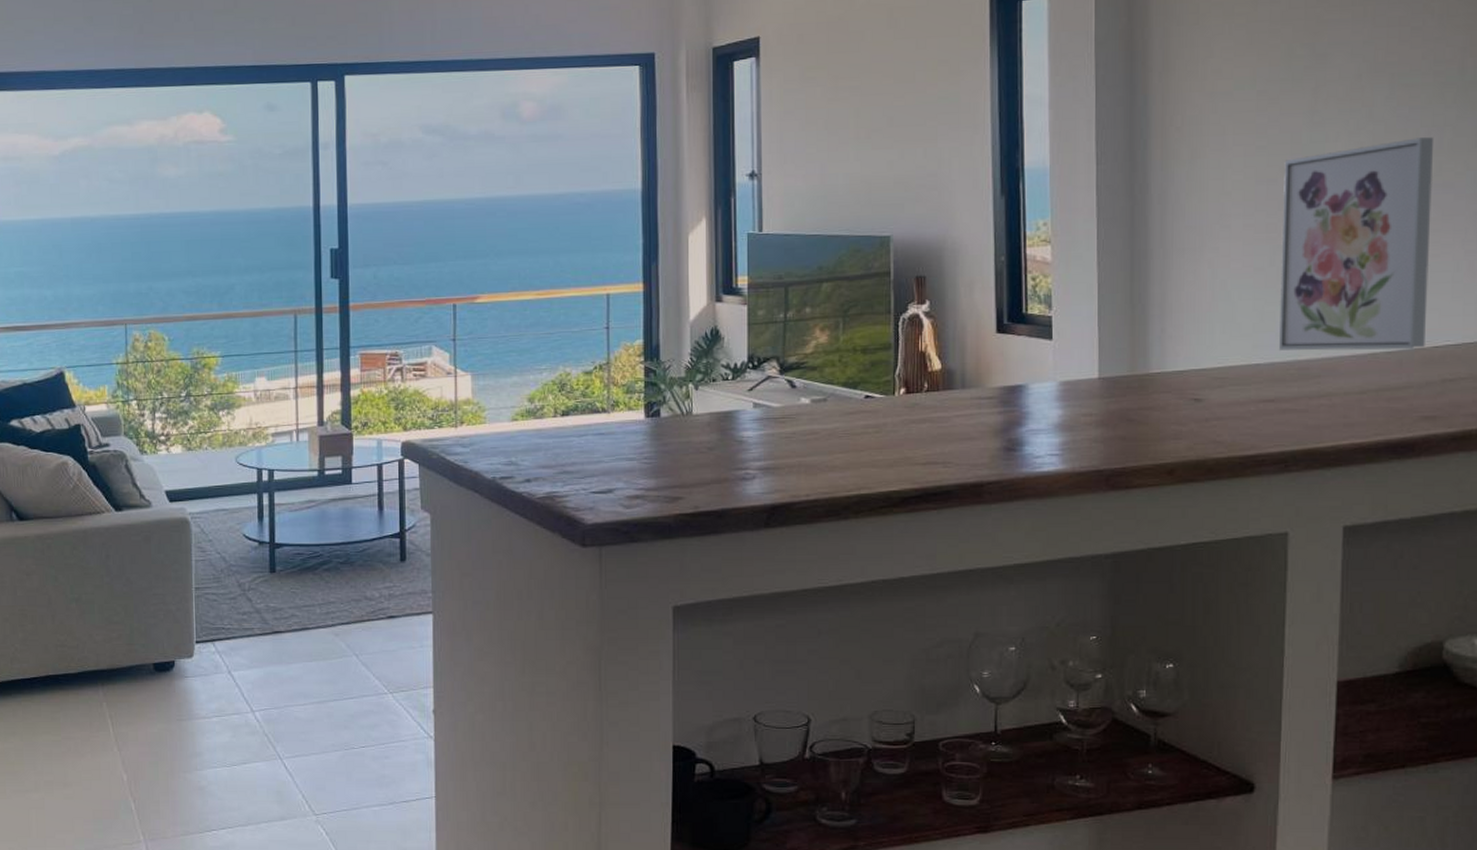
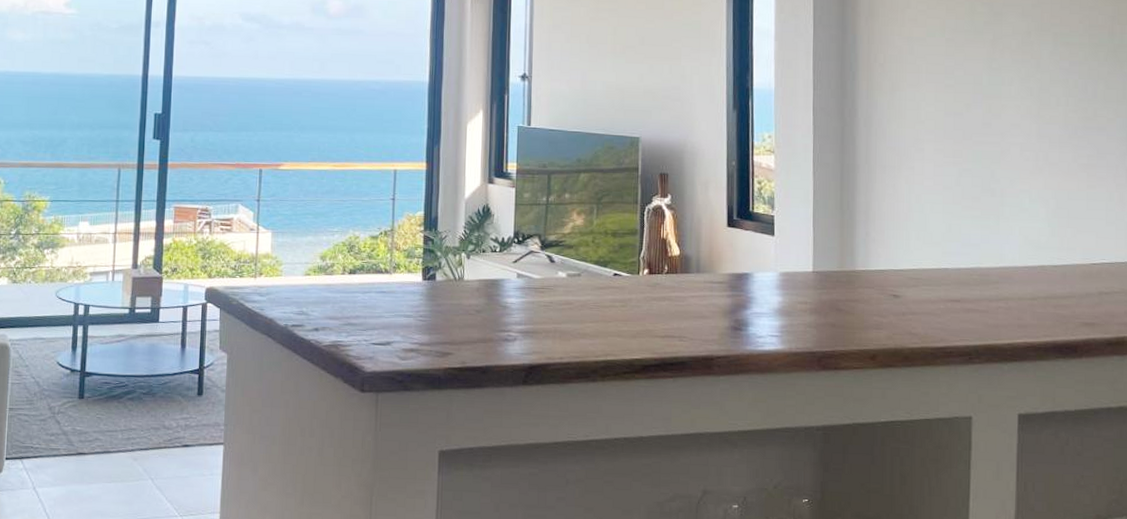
wall art: present [1279,137,1434,351] -> none [964,87,1090,265]

